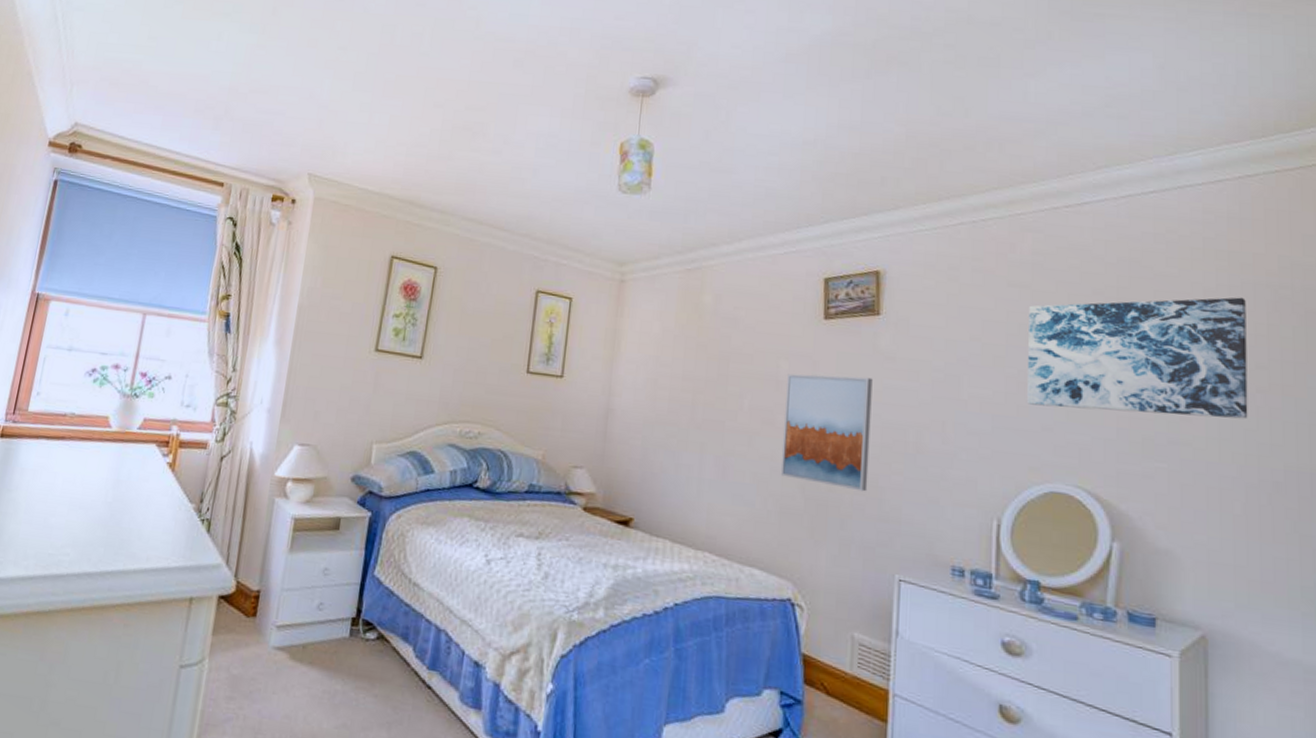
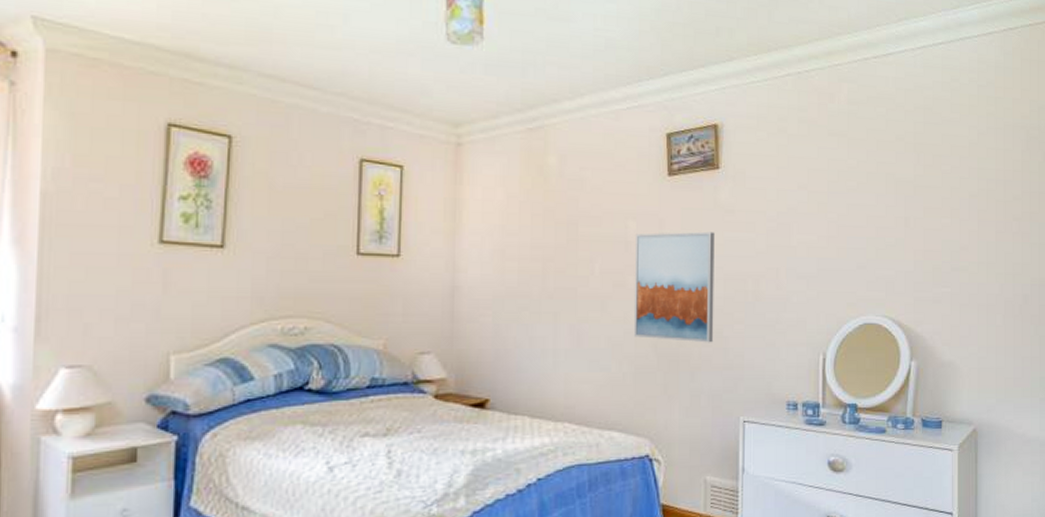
wall art: present [1027,297,1248,420] -> none [846,138,1007,247]

